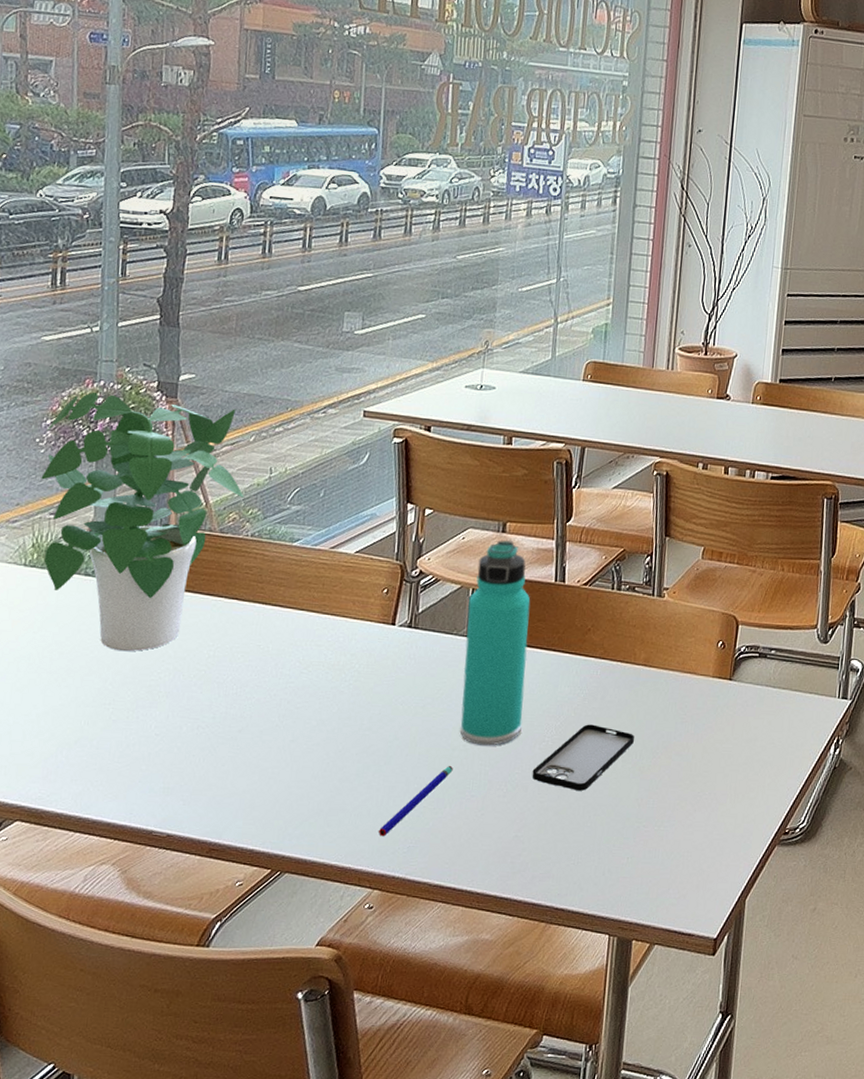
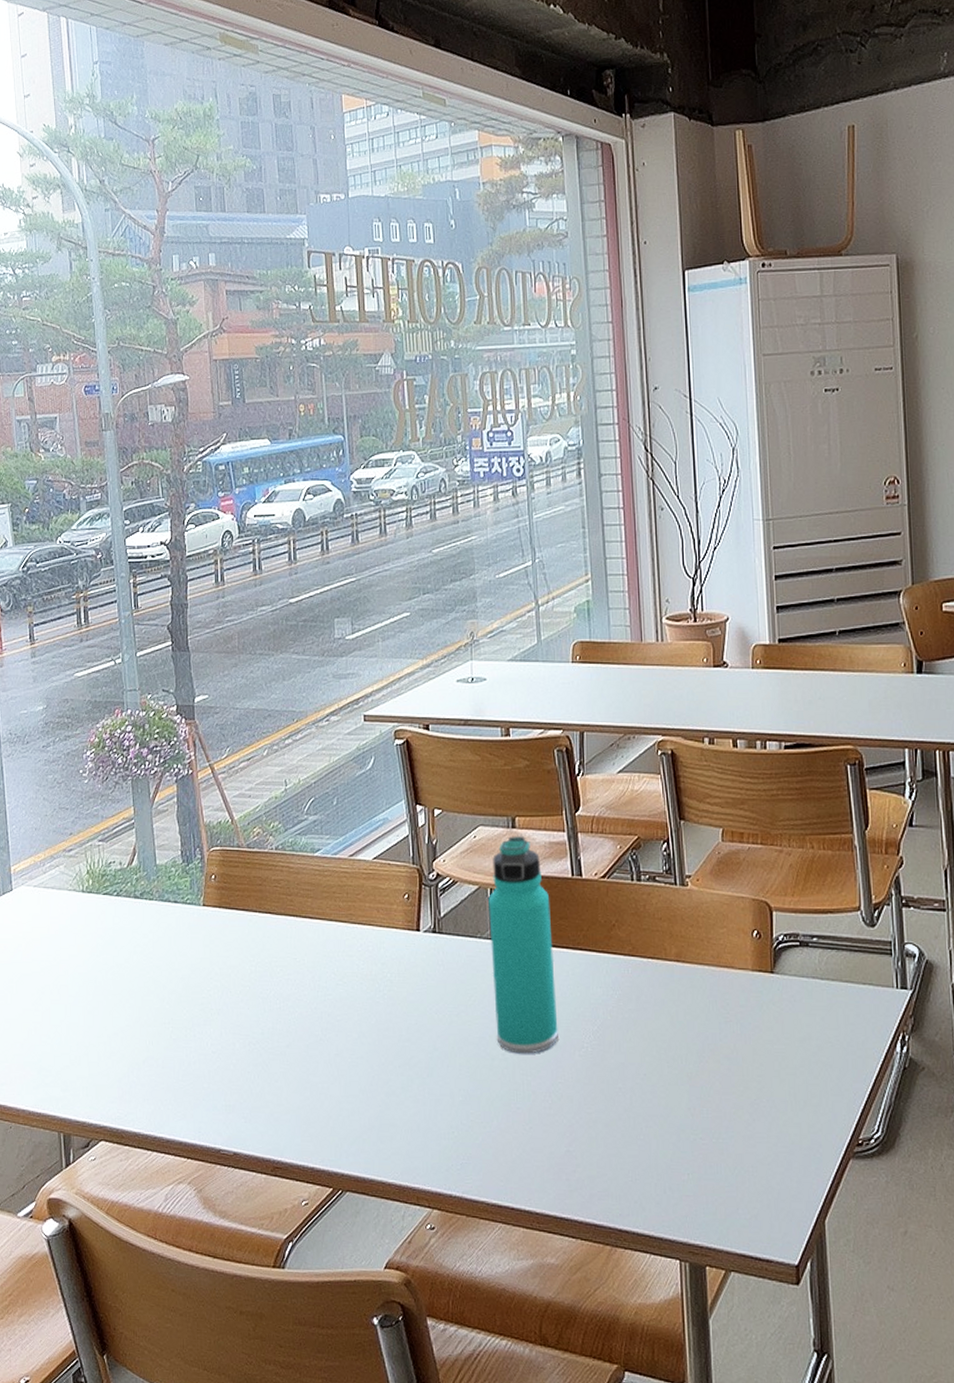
potted plant: present [41,392,244,651] -> none [87,722,265,970]
pen: present [378,766,453,837] -> none [429,1077,495,1153]
smartphone: present [532,724,634,791] -> none [575,1027,677,1100]

